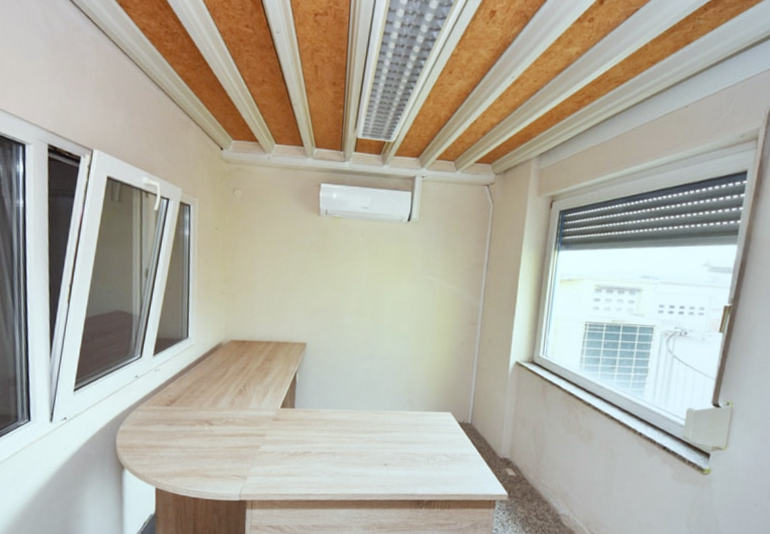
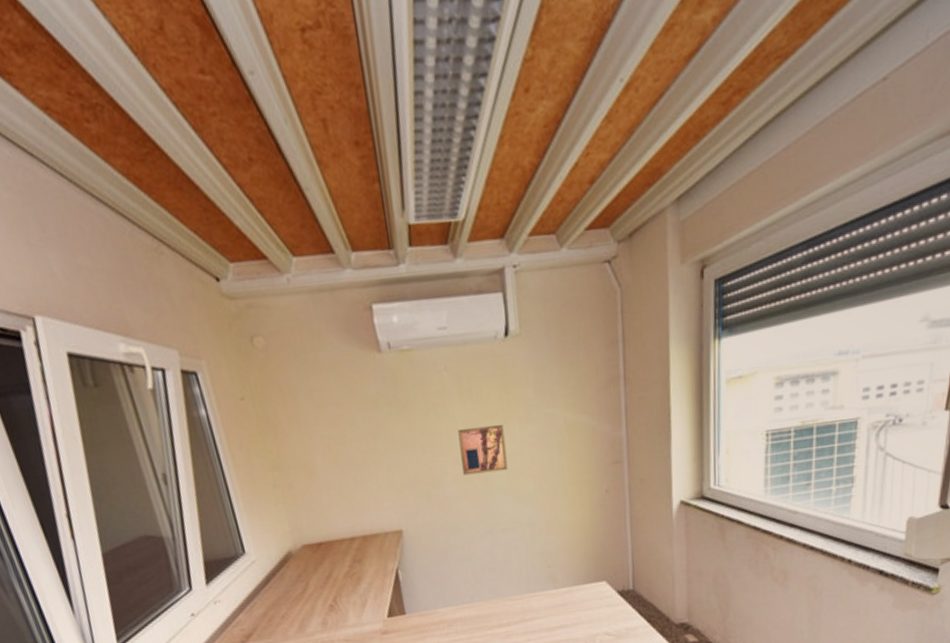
wall art: none [360,278,395,314] -> present [458,424,508,476]

